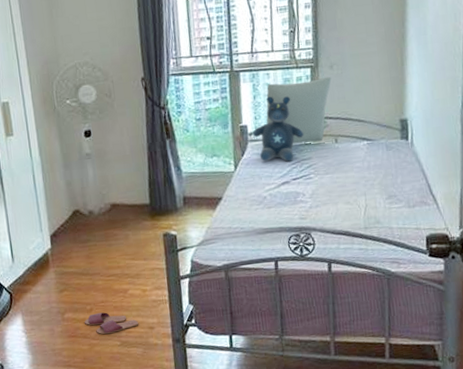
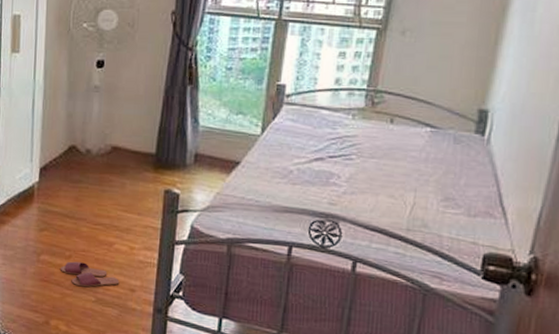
stuffed bear: present [252,96,304,162] -> none [290,55,354,136]
pillow: present [262,76,332,150] -> none [299,41,401,119]

